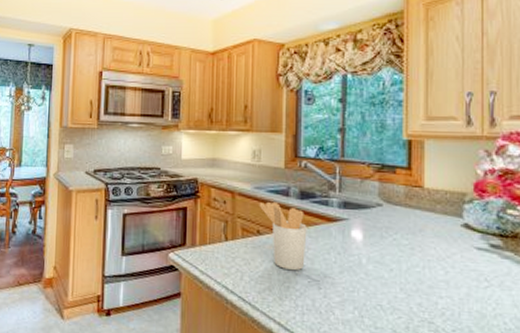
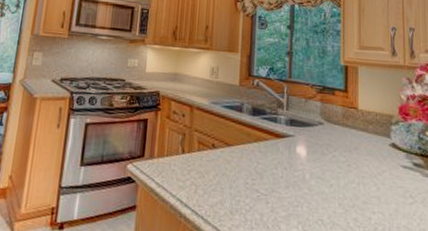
utensil holder: present [259,201,307,271] -> none [215,116,258,185]

